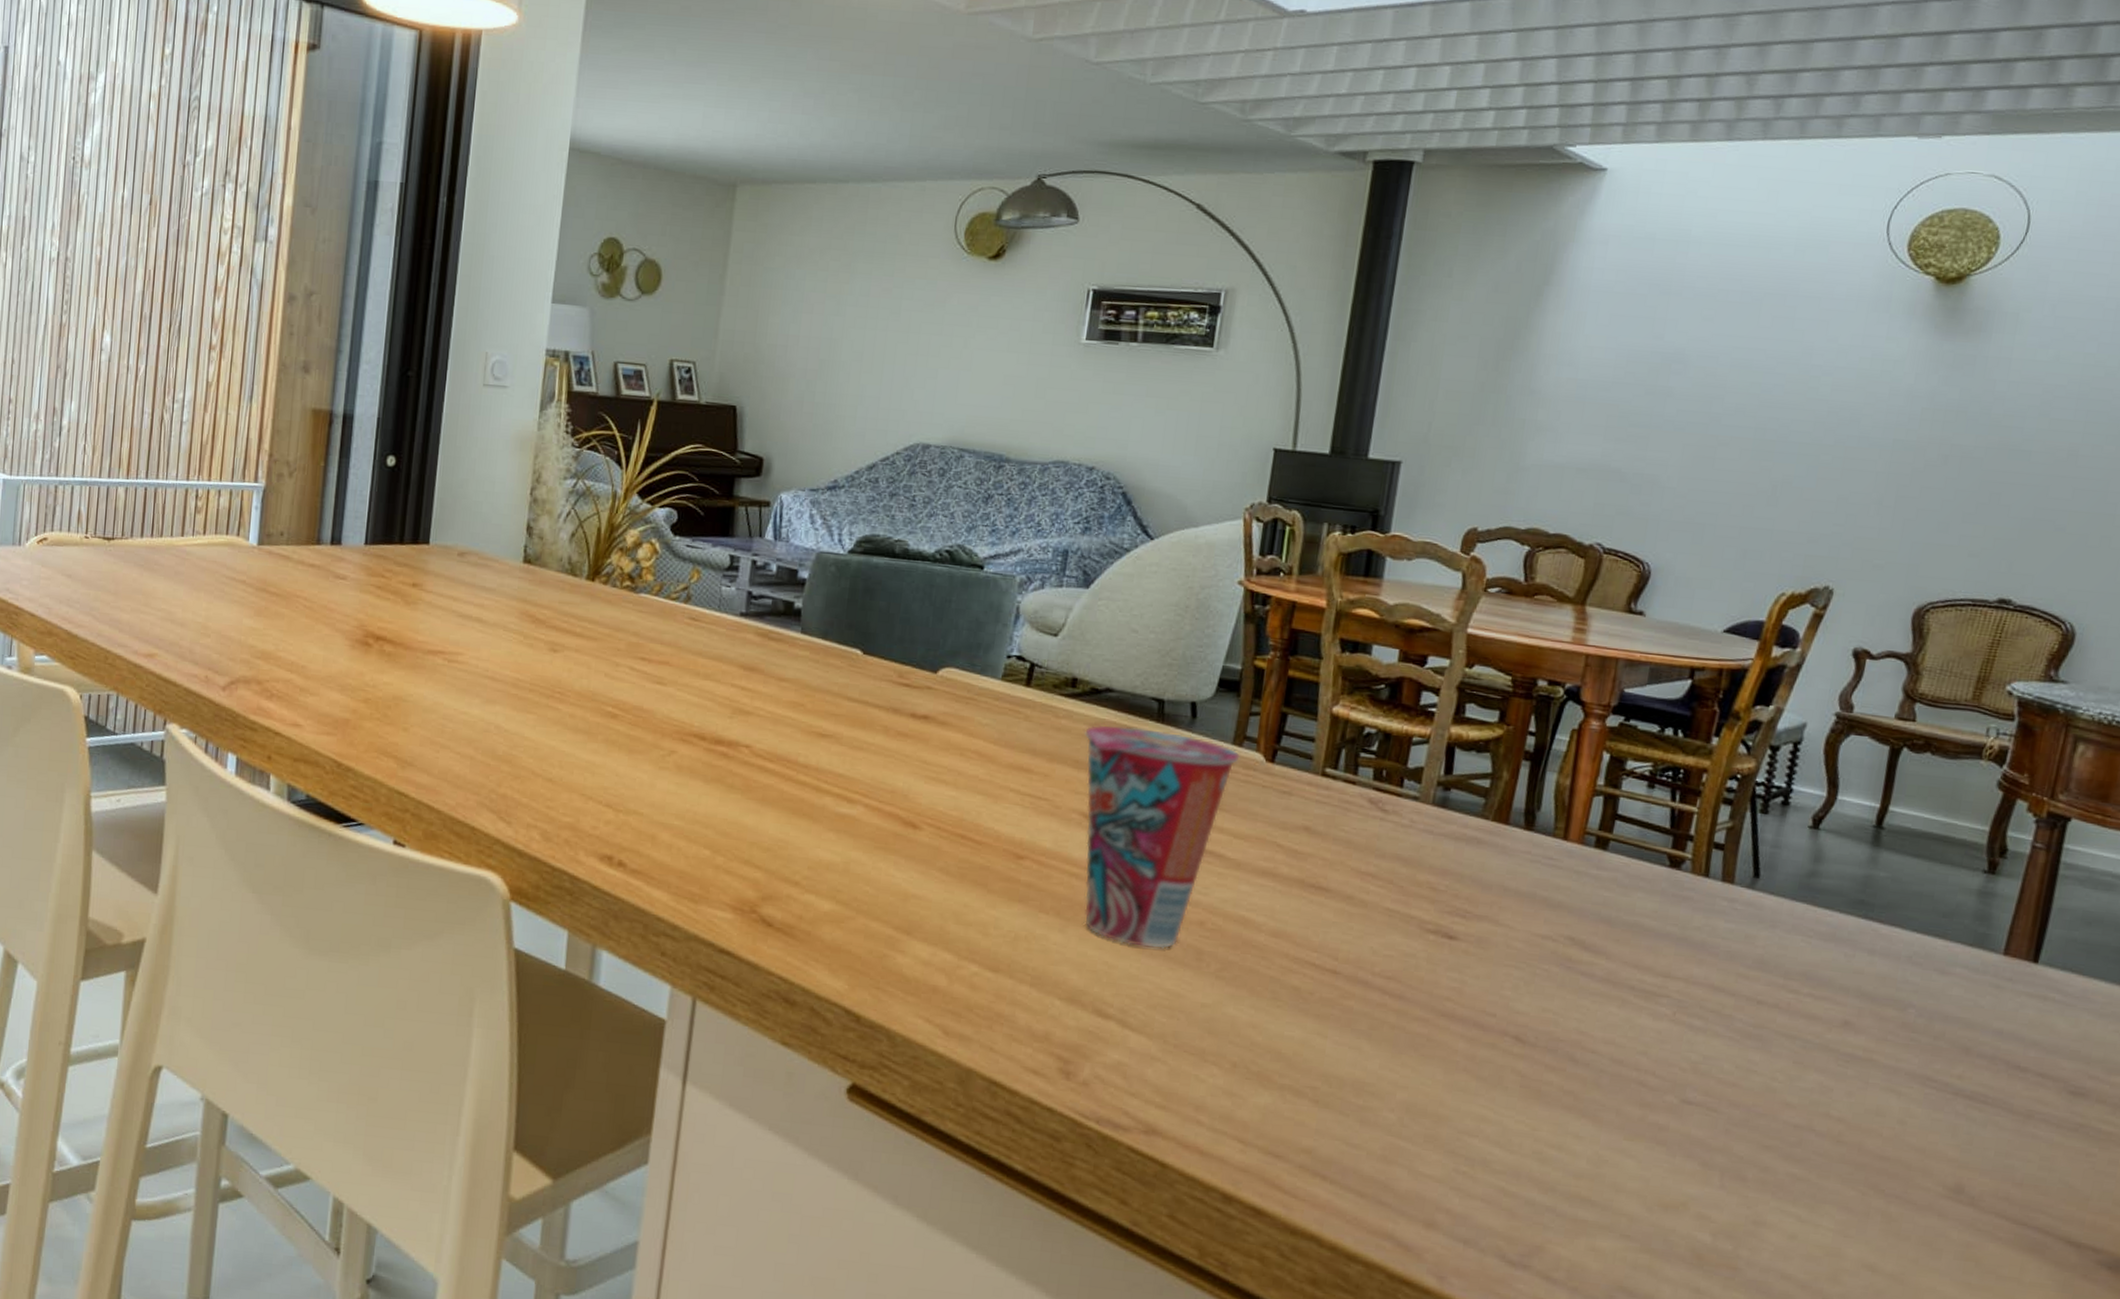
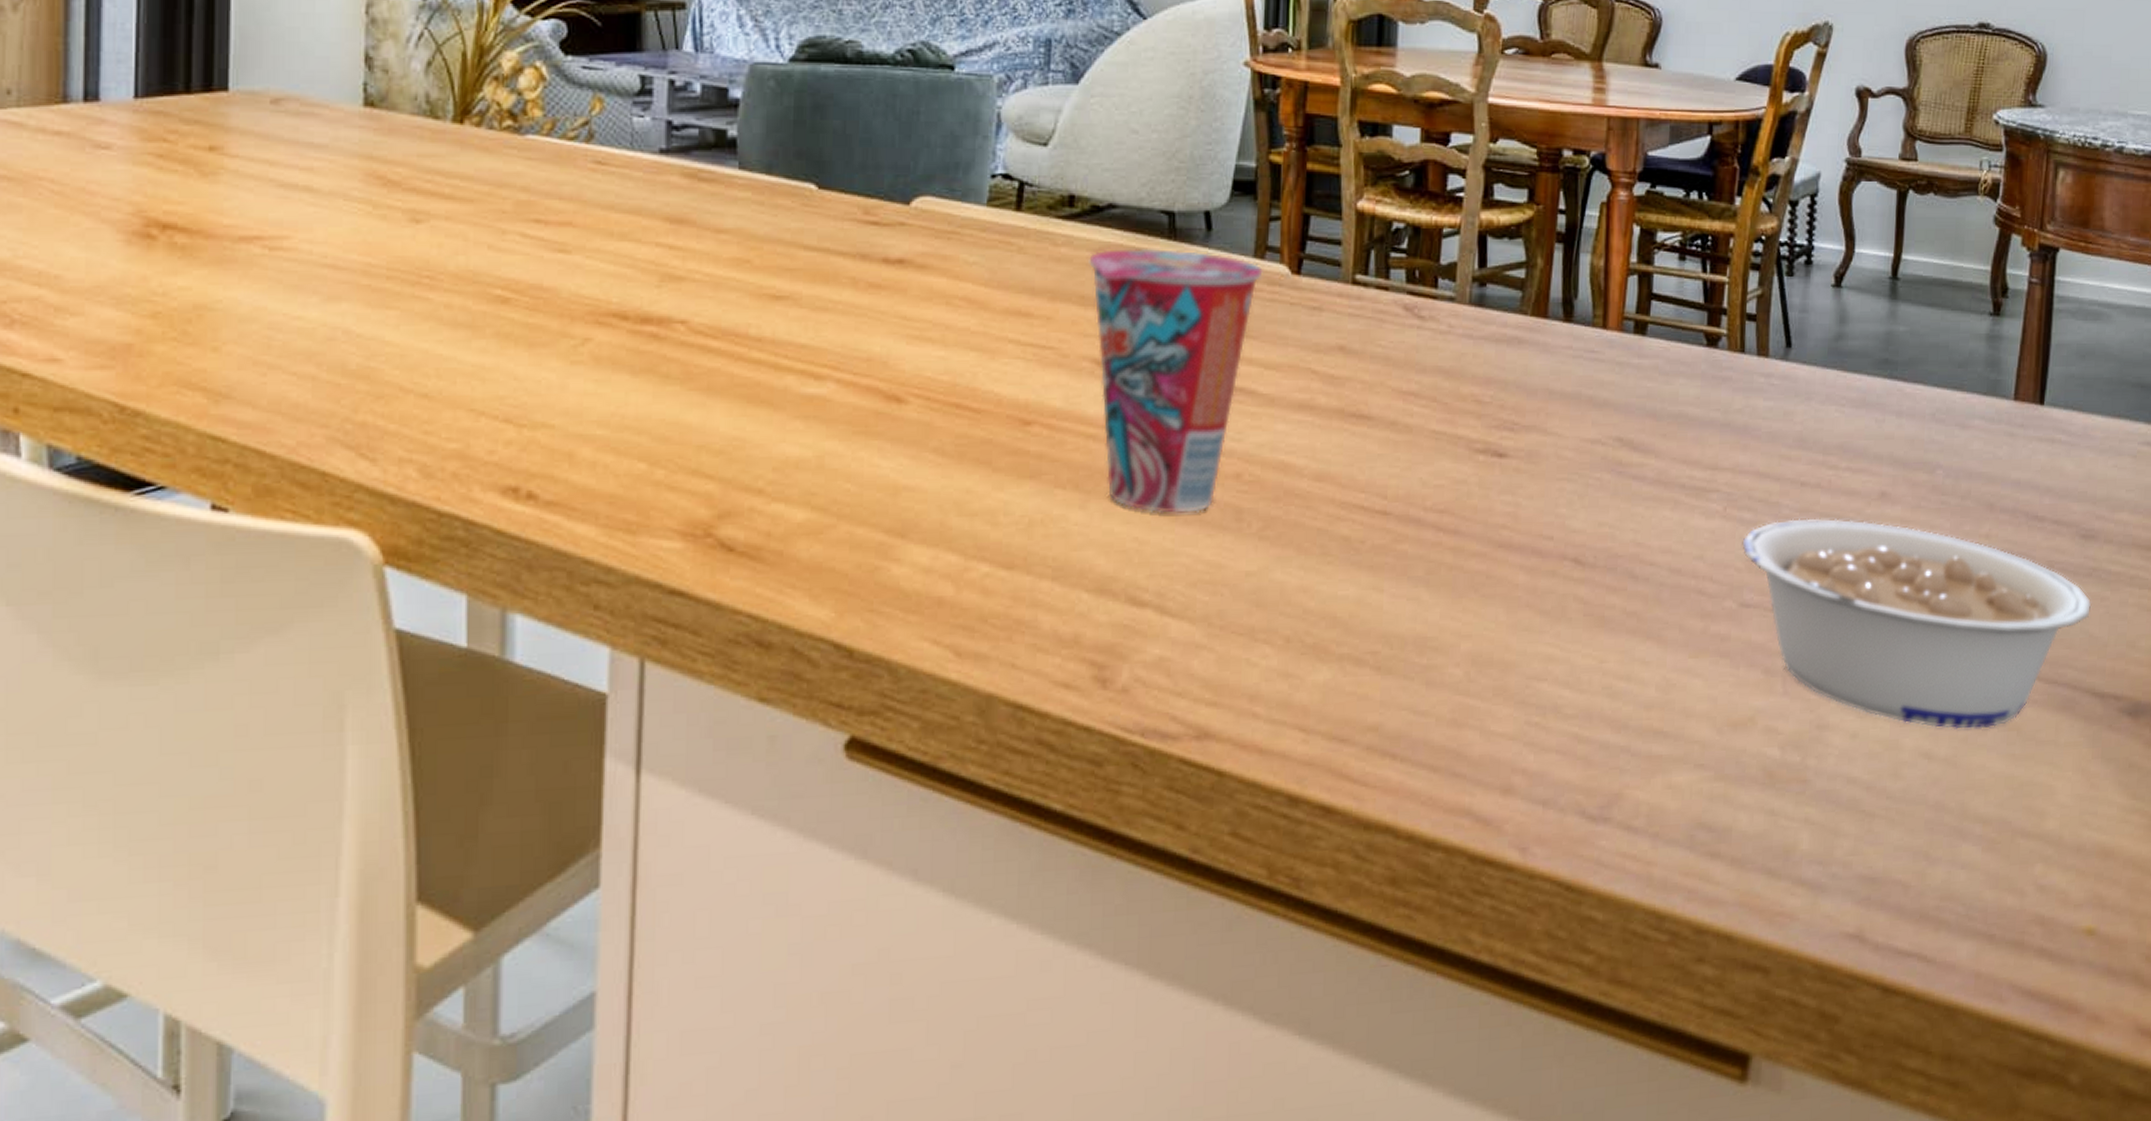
legume: none [1688,1032,2075,1255] -> present [1742,518,2092,729]

